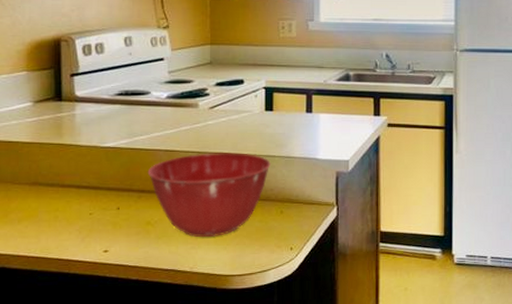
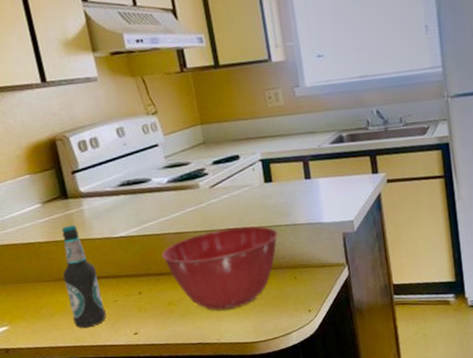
bottle: none [40,128,78,239] -> present [61,225,106,329]

